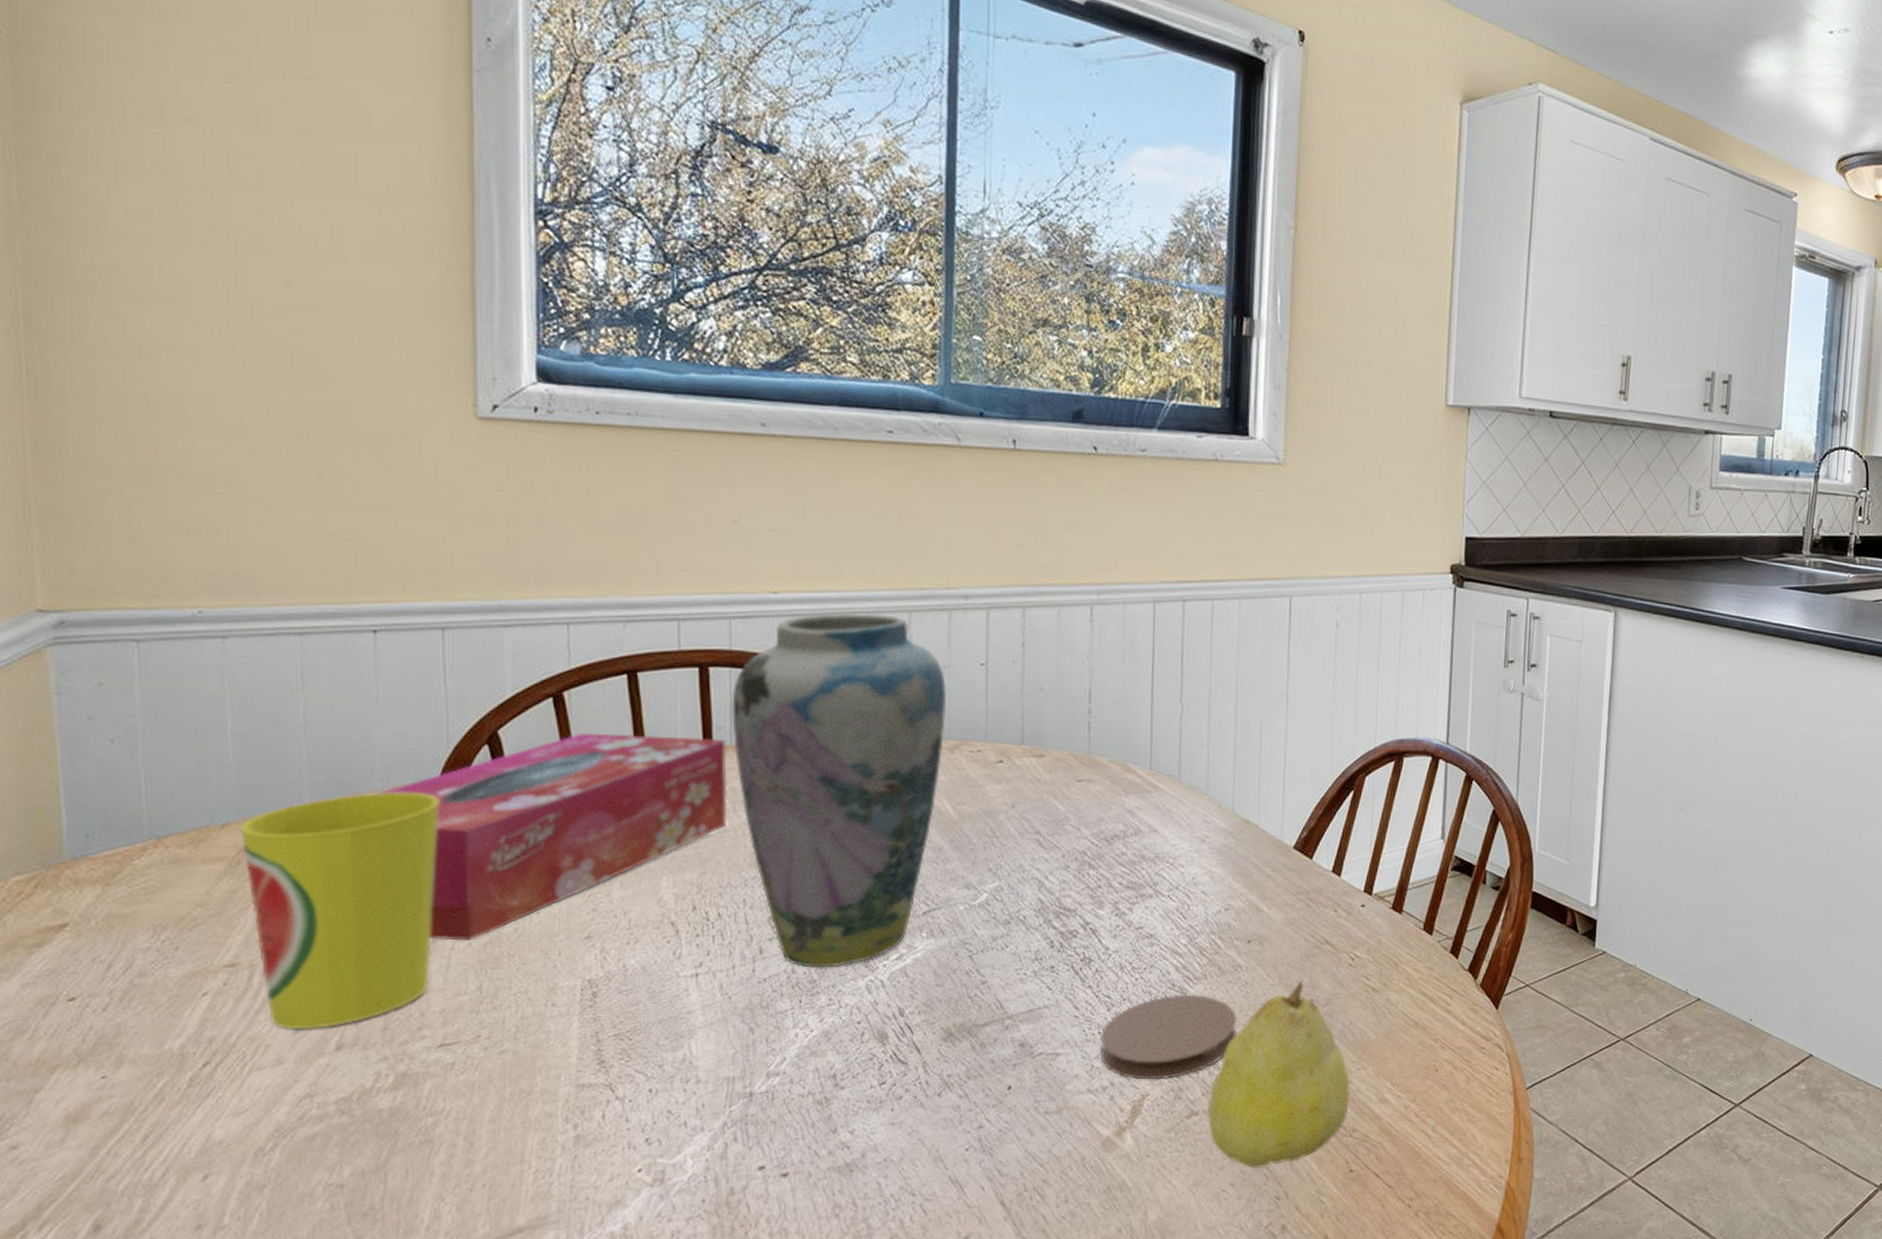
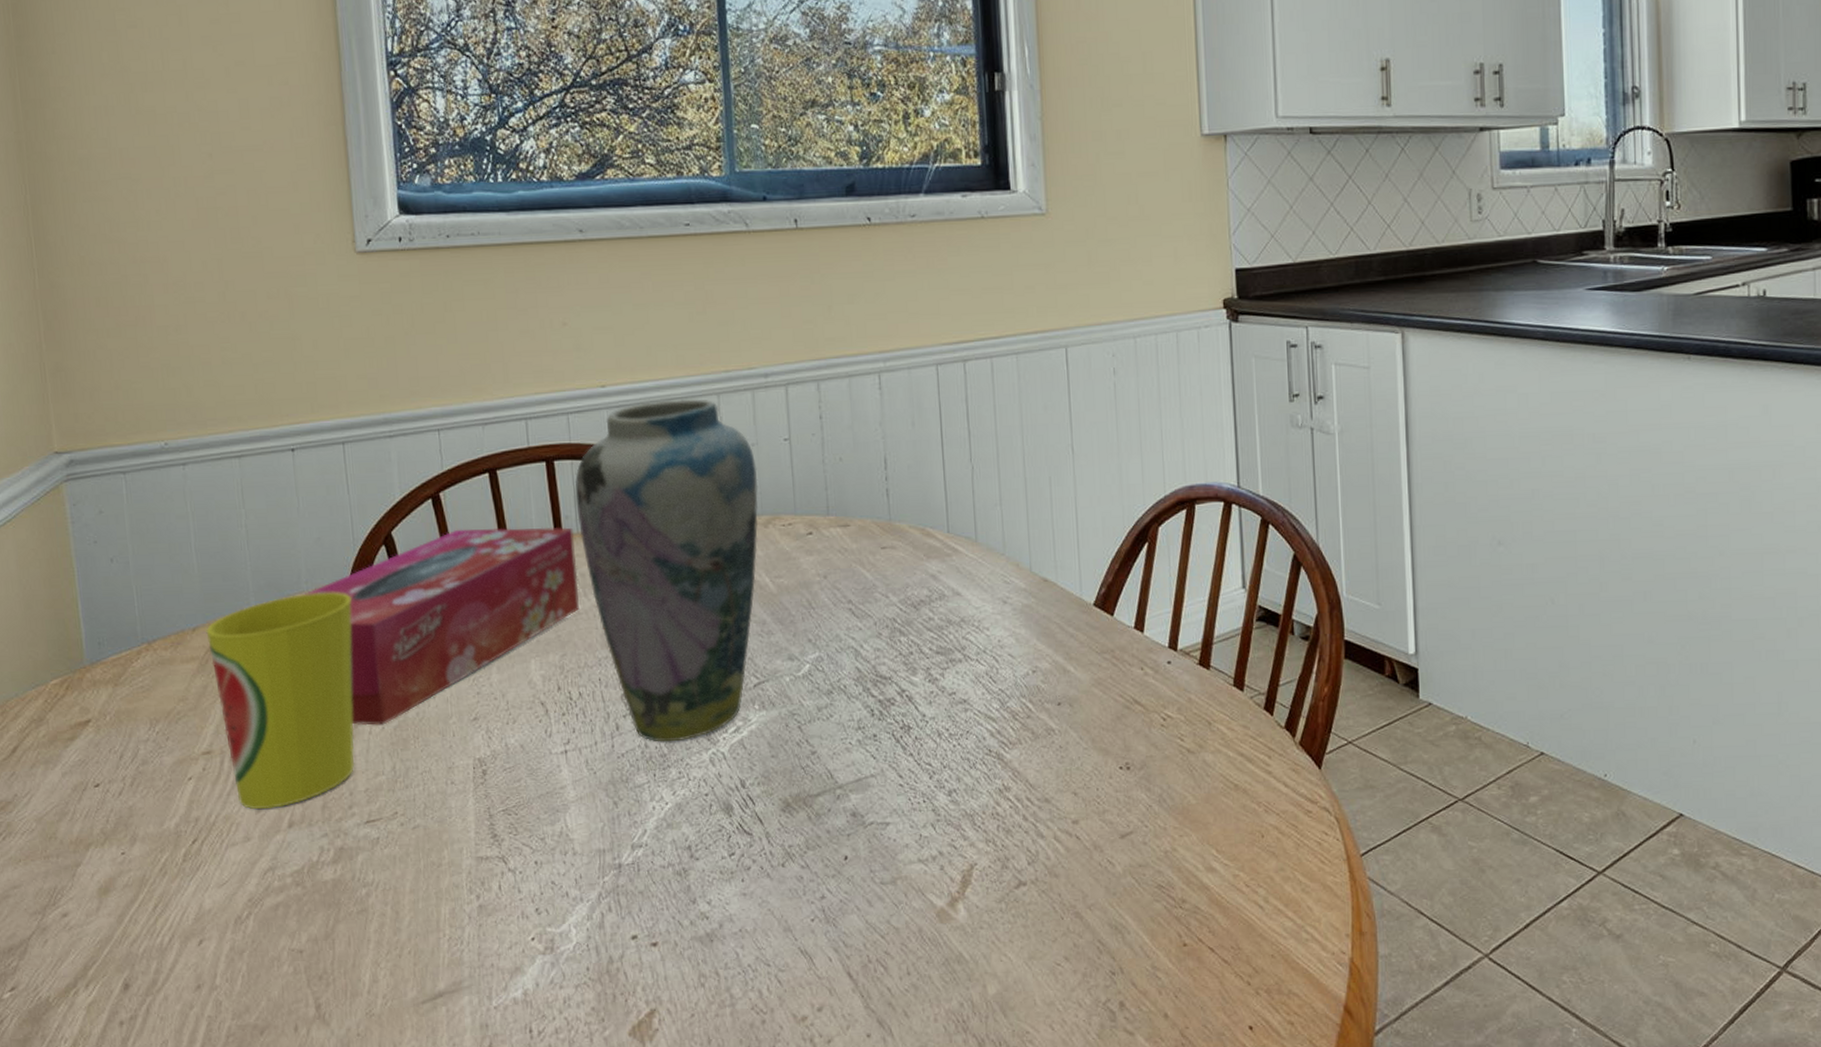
coaster: present [1099,994,1238,1080] -> none [925,760,1056,849]
fruit: present [1208,980,1351,1168] -> none [1034,742,1177,941]

